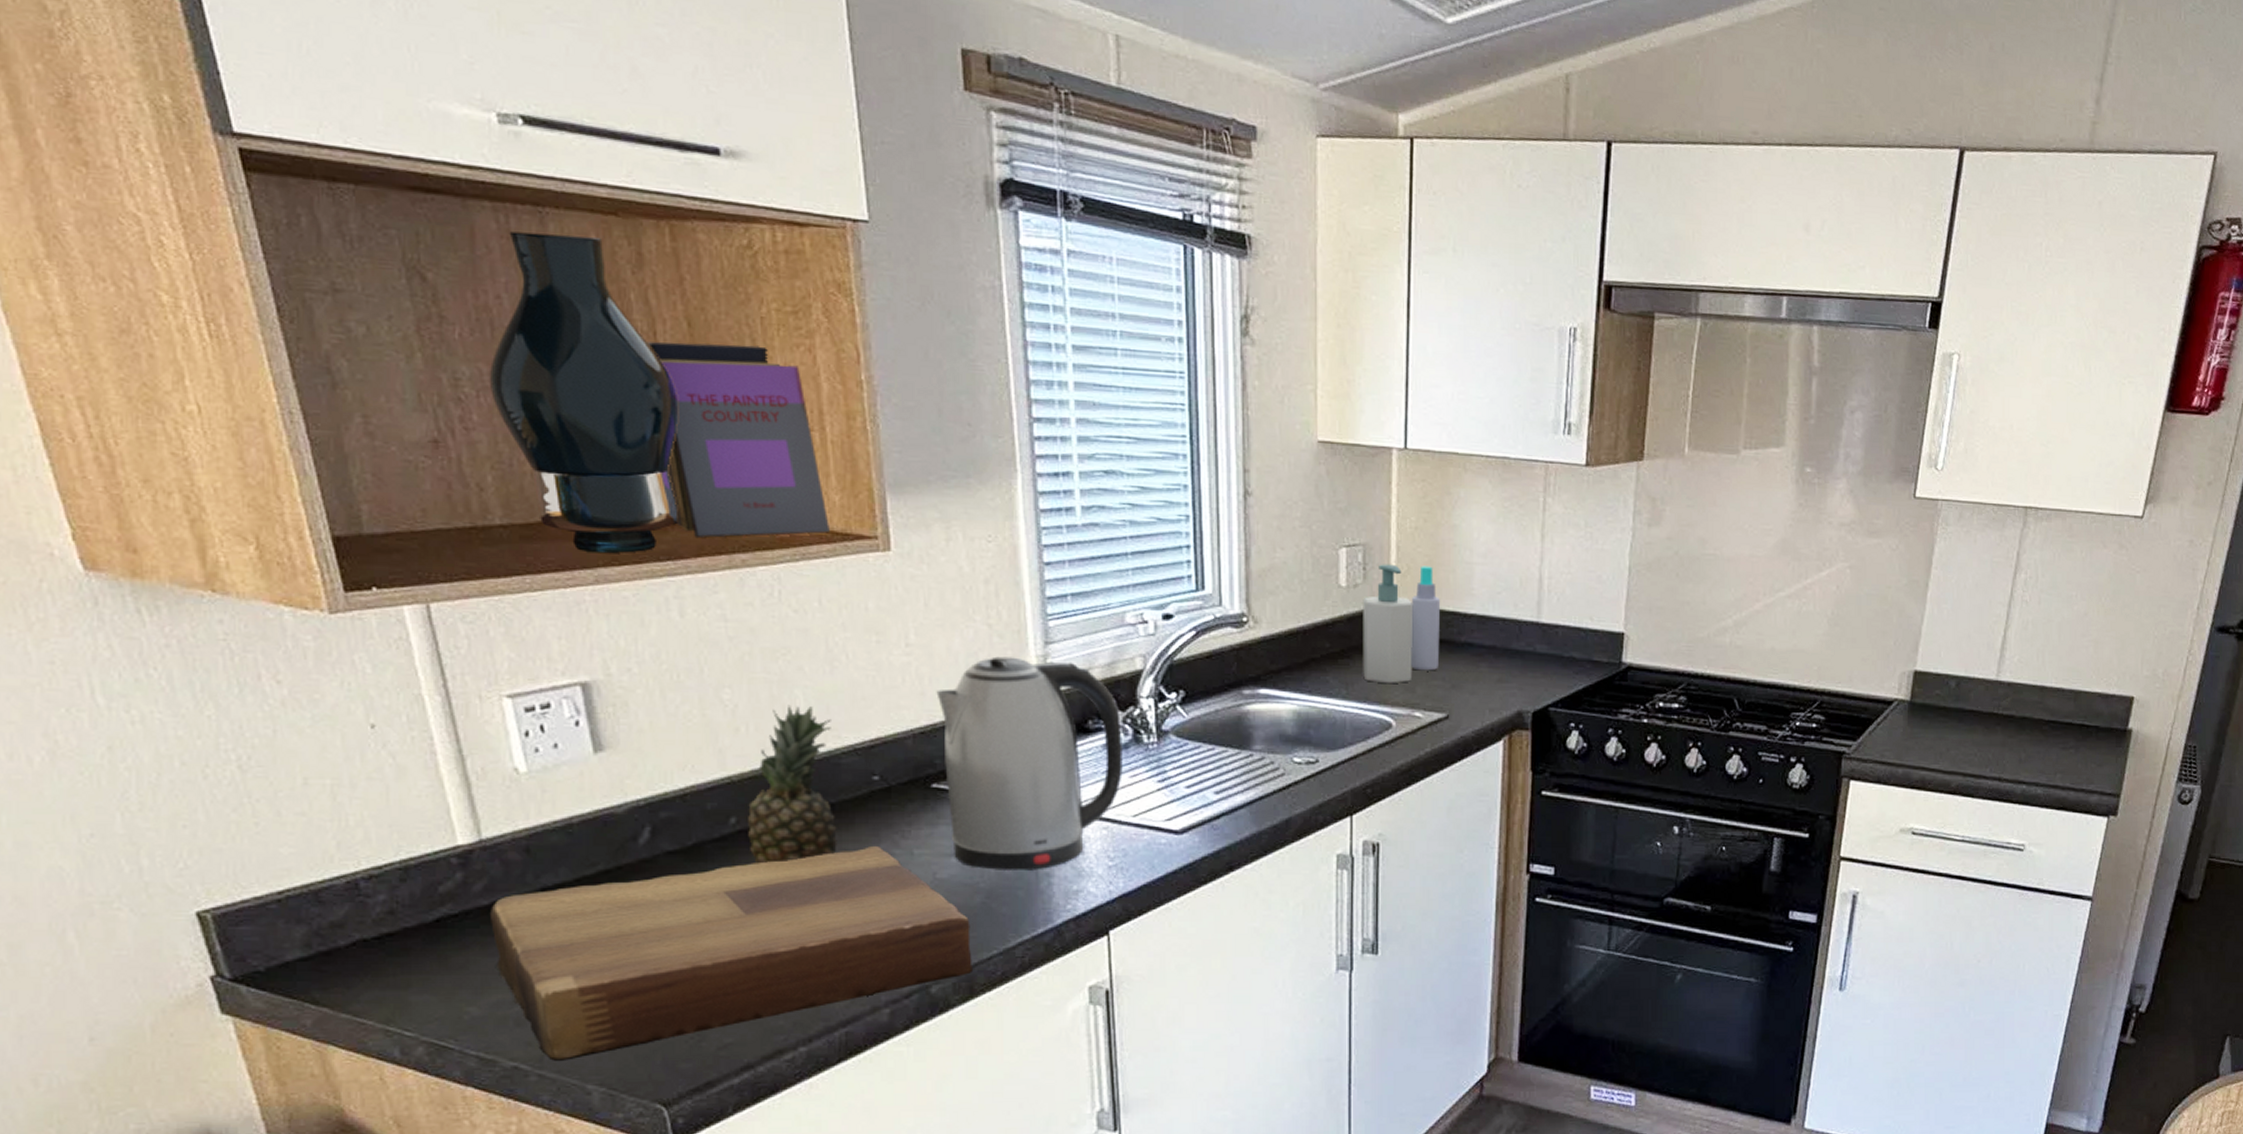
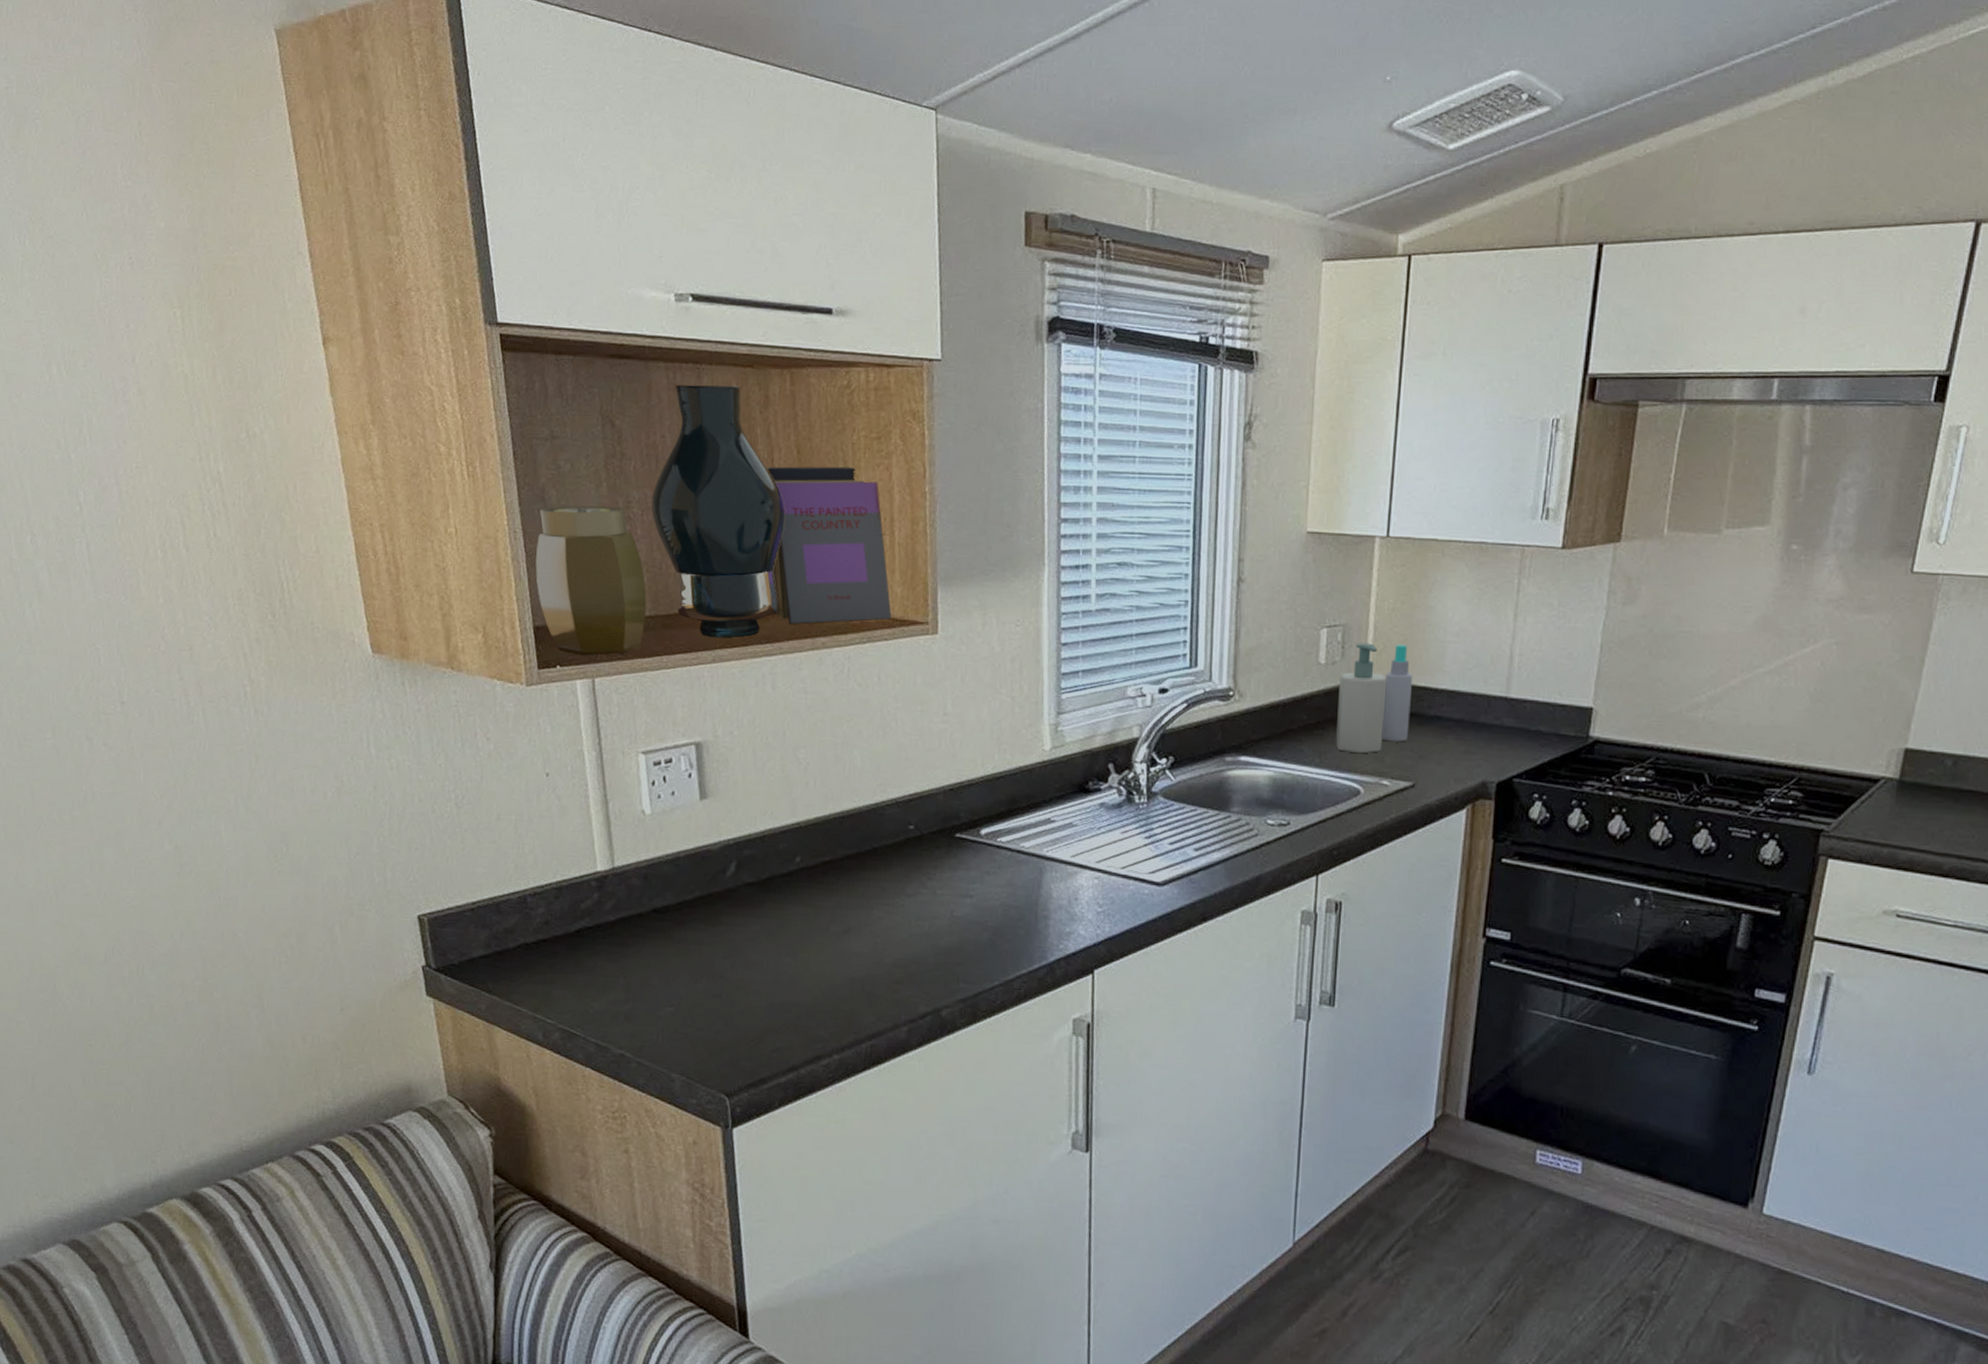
jar: none [325,381,496,575] -> present [535,505,647,656]
cutting board: present [489,846,974,1061] -> none [614,886,978,1052]
fruit: present [748,704,837,864] -> none [809,763,880,897]
kettle: present [936,656,1123,870] -> none [965,724,1117,912]

